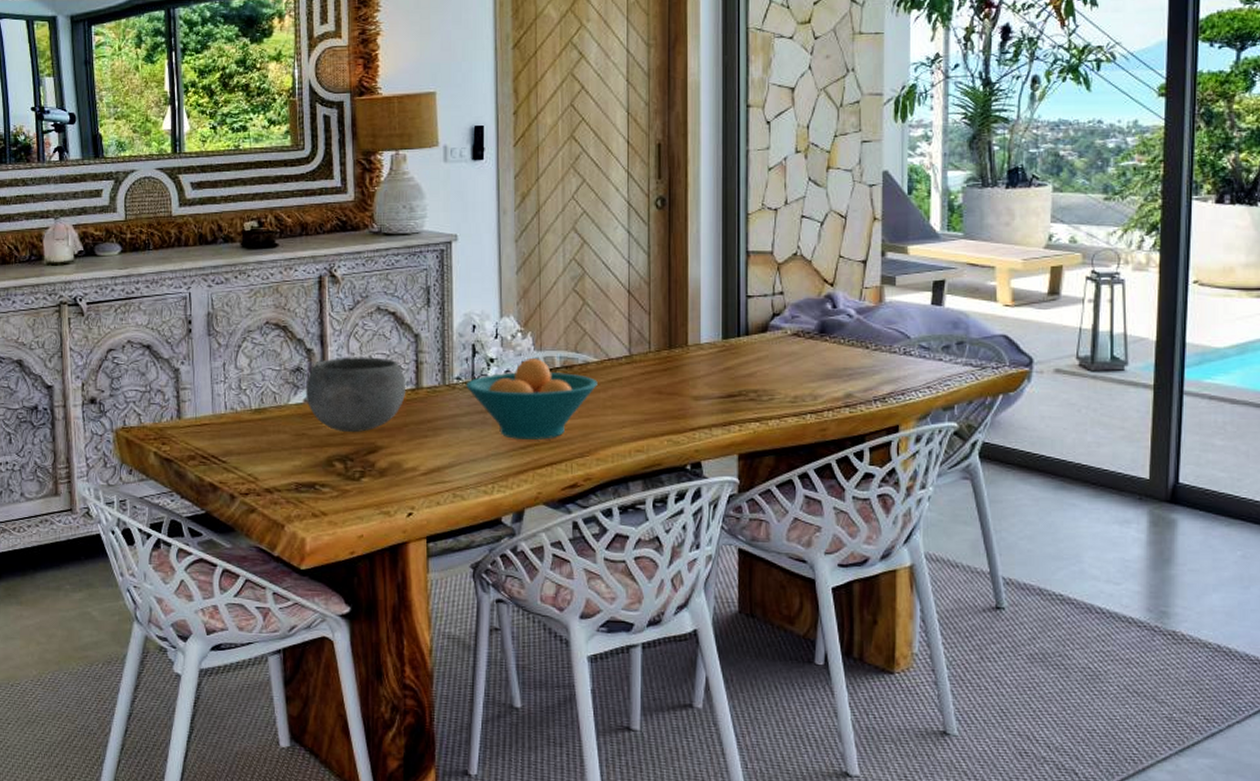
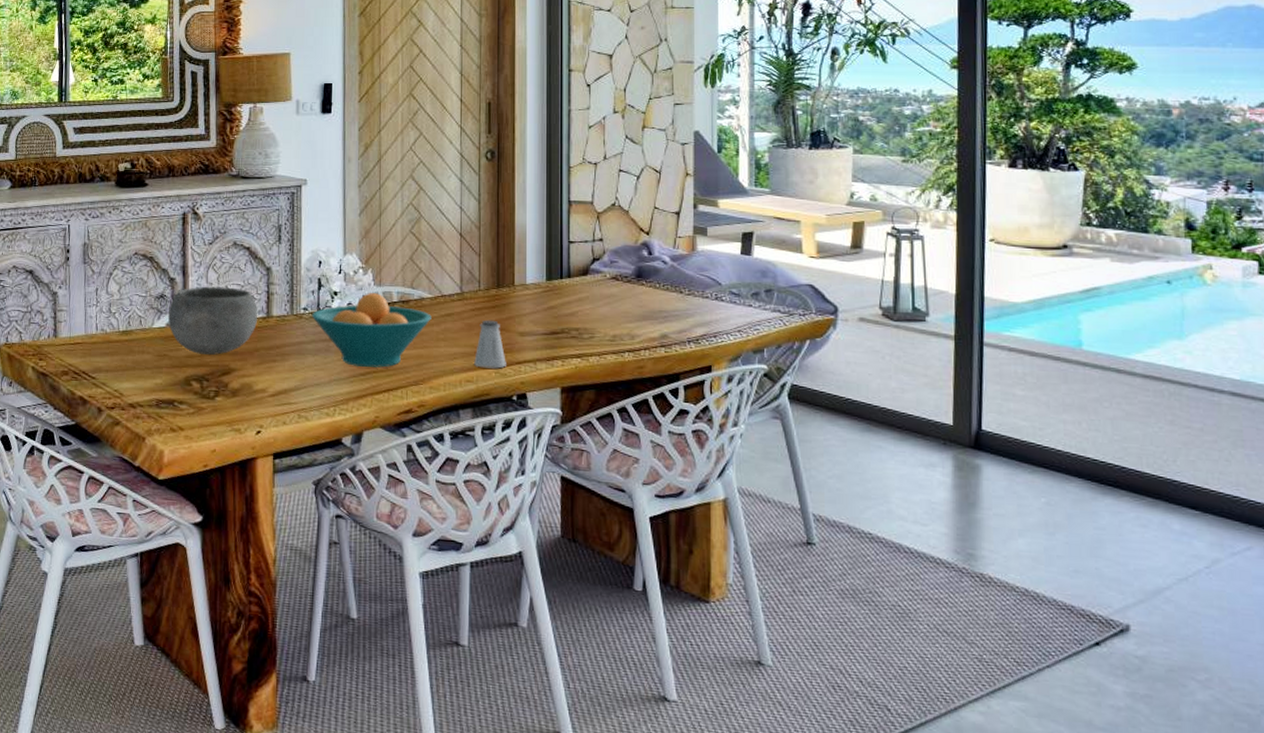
saltshaker: none [644,384,679,436] -> present [474,319,506,369]

